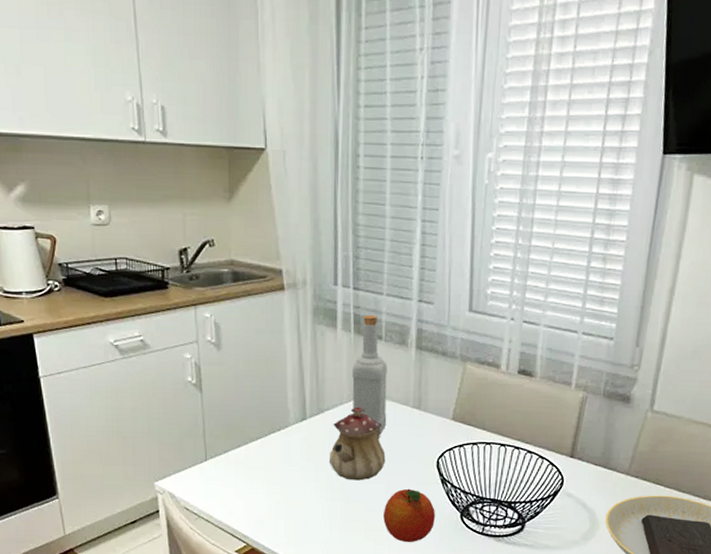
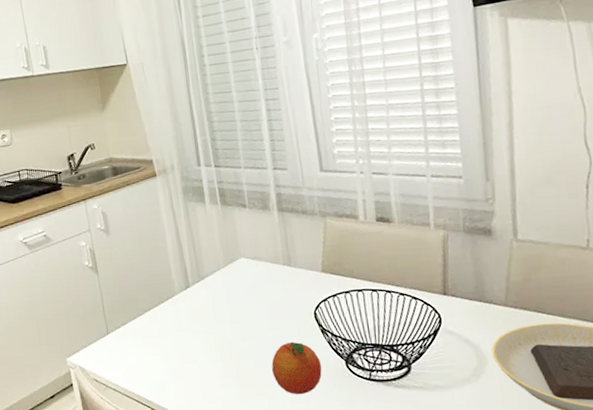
teapot: present [328,406,386,481] -> none [214,270,266,339]
bottle: present [352,314,388,435] -> none [224,186,262,294]

